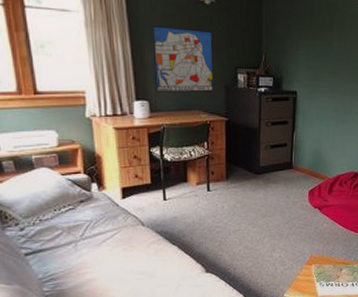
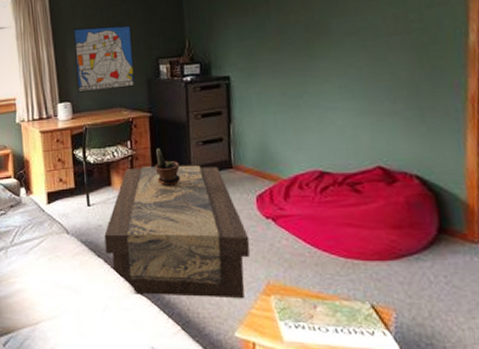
coffee table: none [179,165,301,273] -> present [104,165,250,298]
potted plant: none [228,149,250,184] -> present [155,148,180,187]

